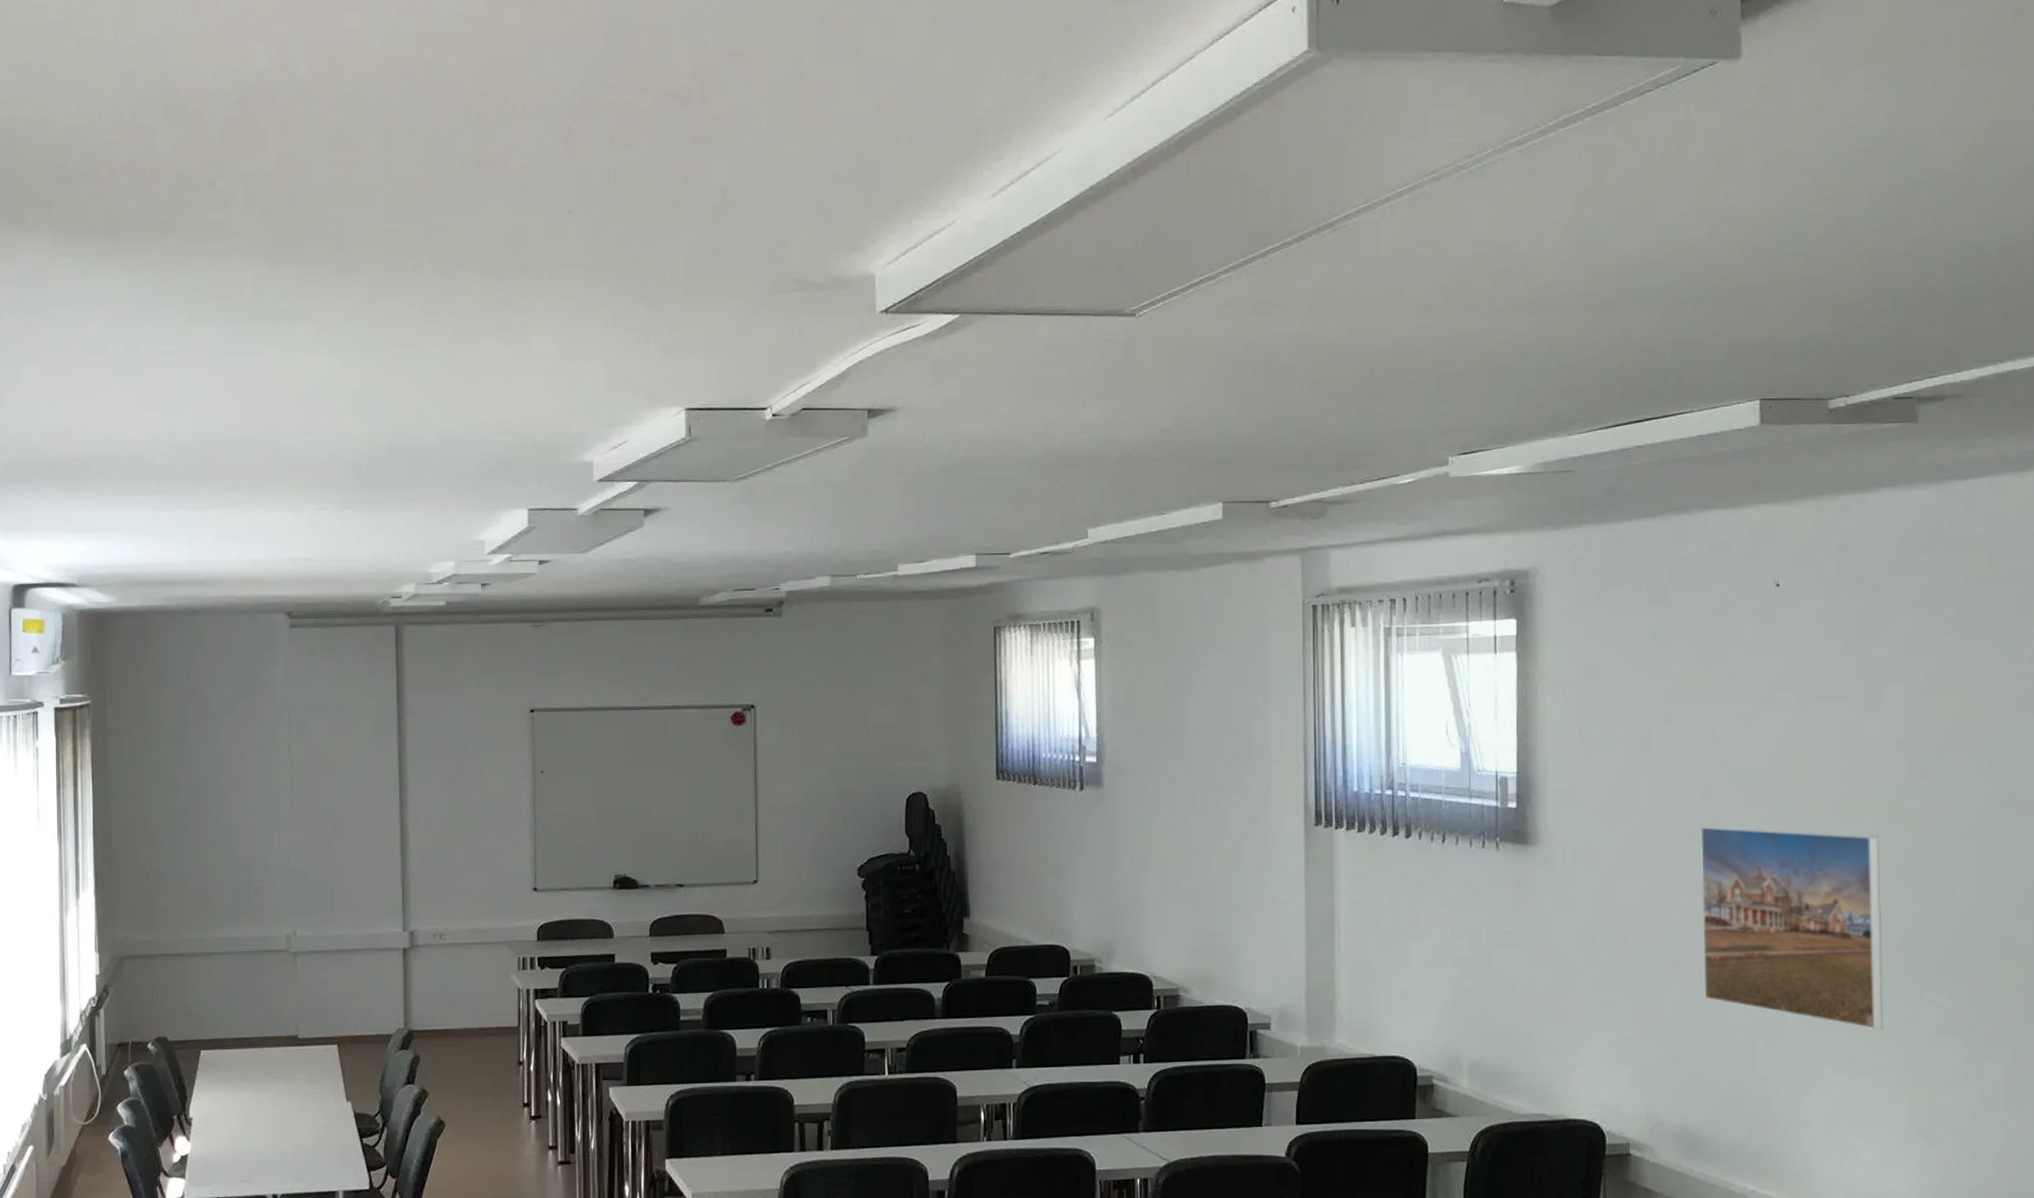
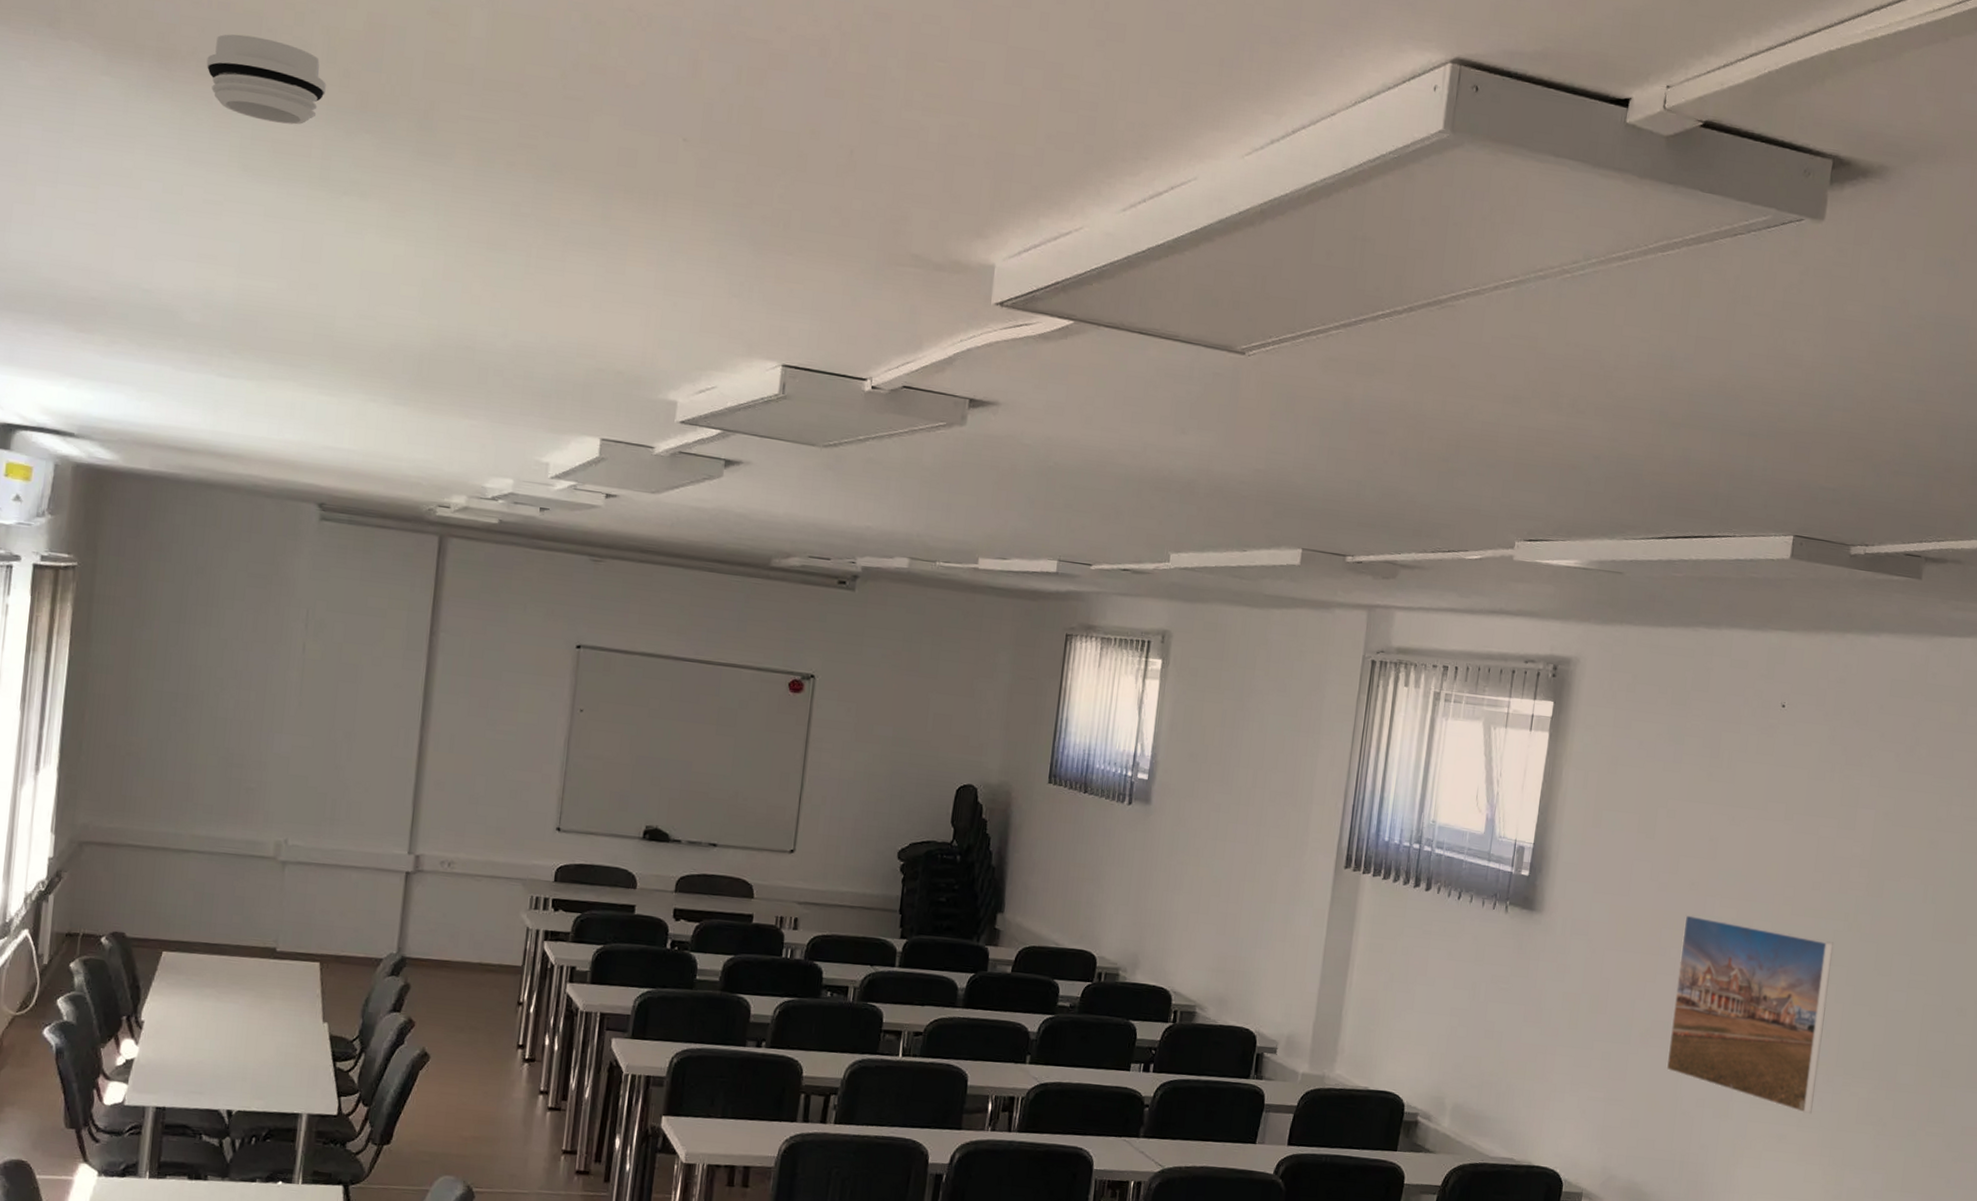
smoke detector: none [147,195,250,271] -> present [206,34,326,125]

